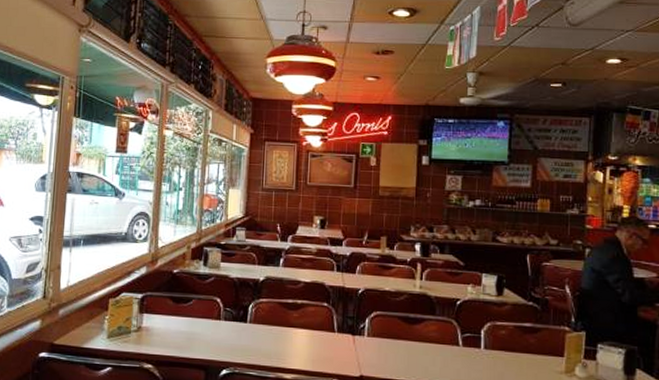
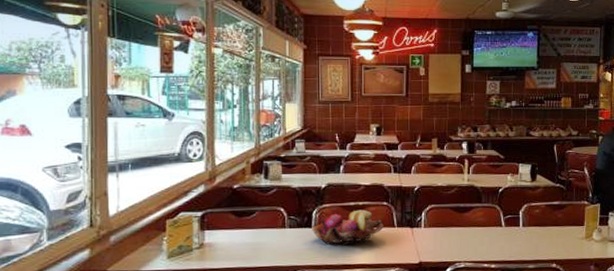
fruit basket: none [247,308,323,346] -> present [312,209,384,245]

